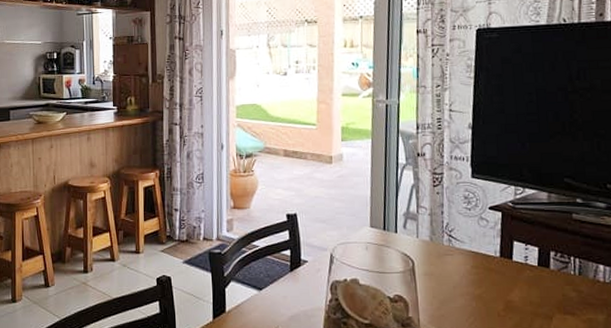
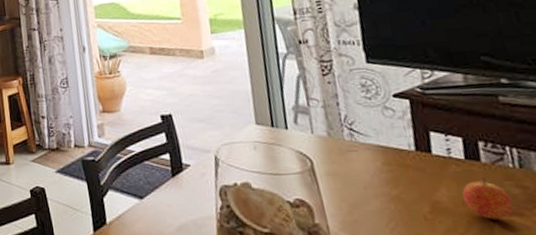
fruit: none [531,282,569,317] -> present [462,178,513,220]

